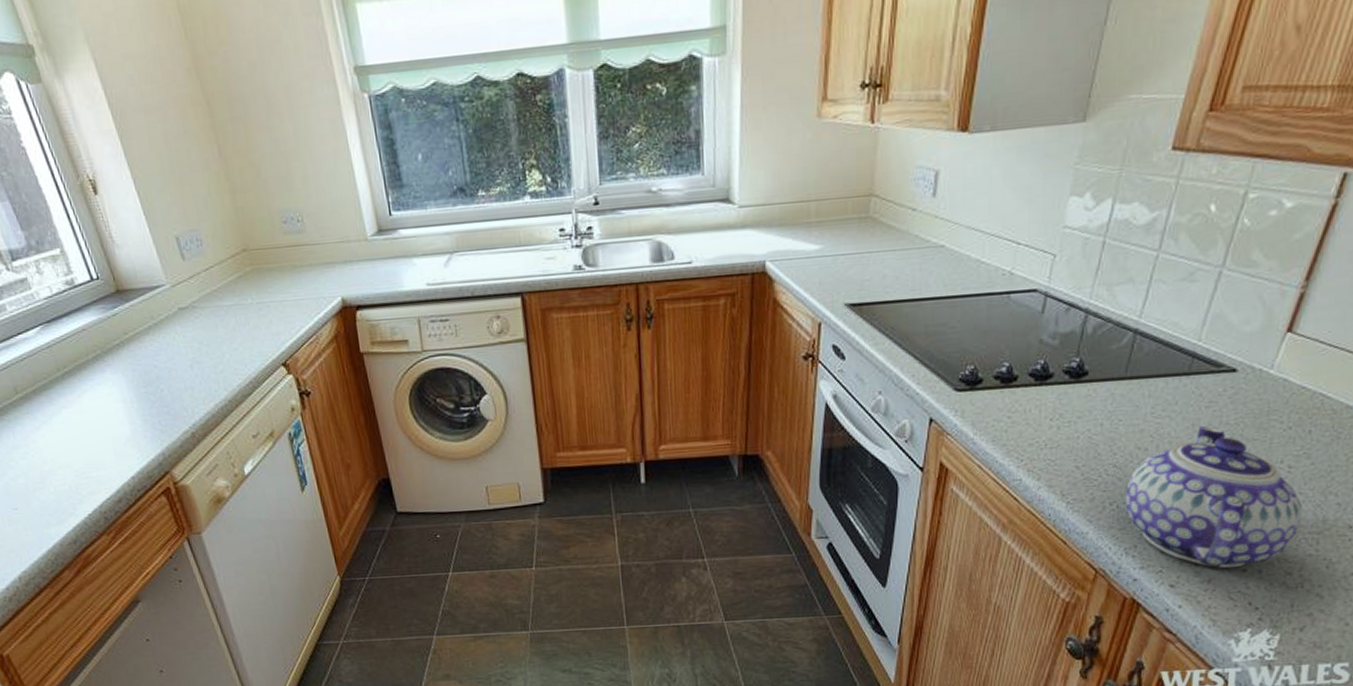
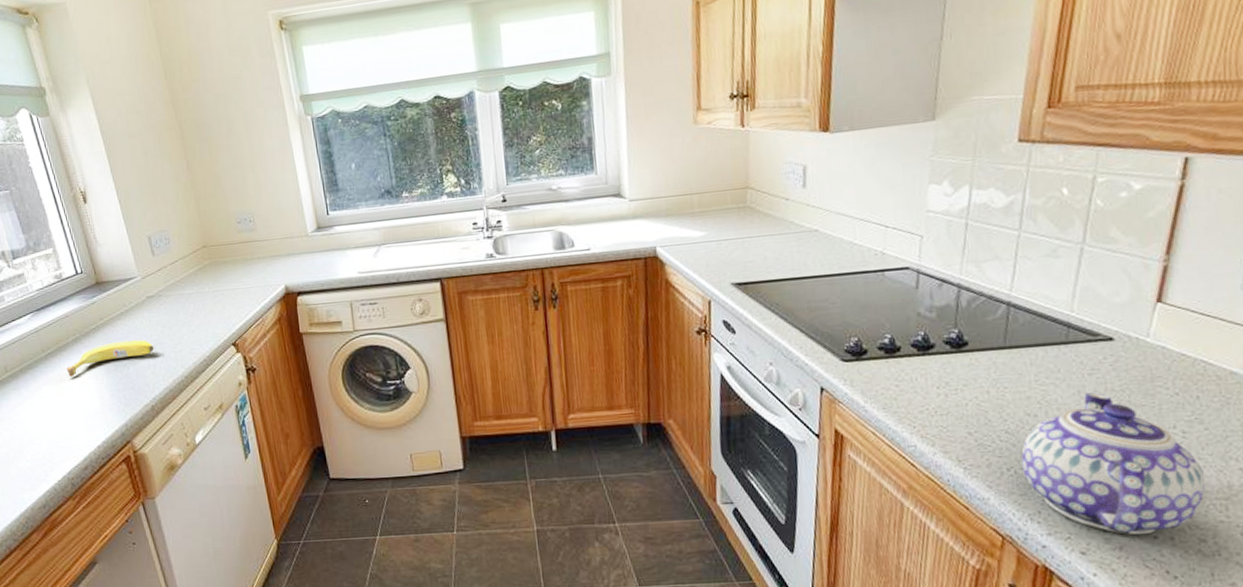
fruit: none [88,358,191,400] -> present [66,340,154,377]

